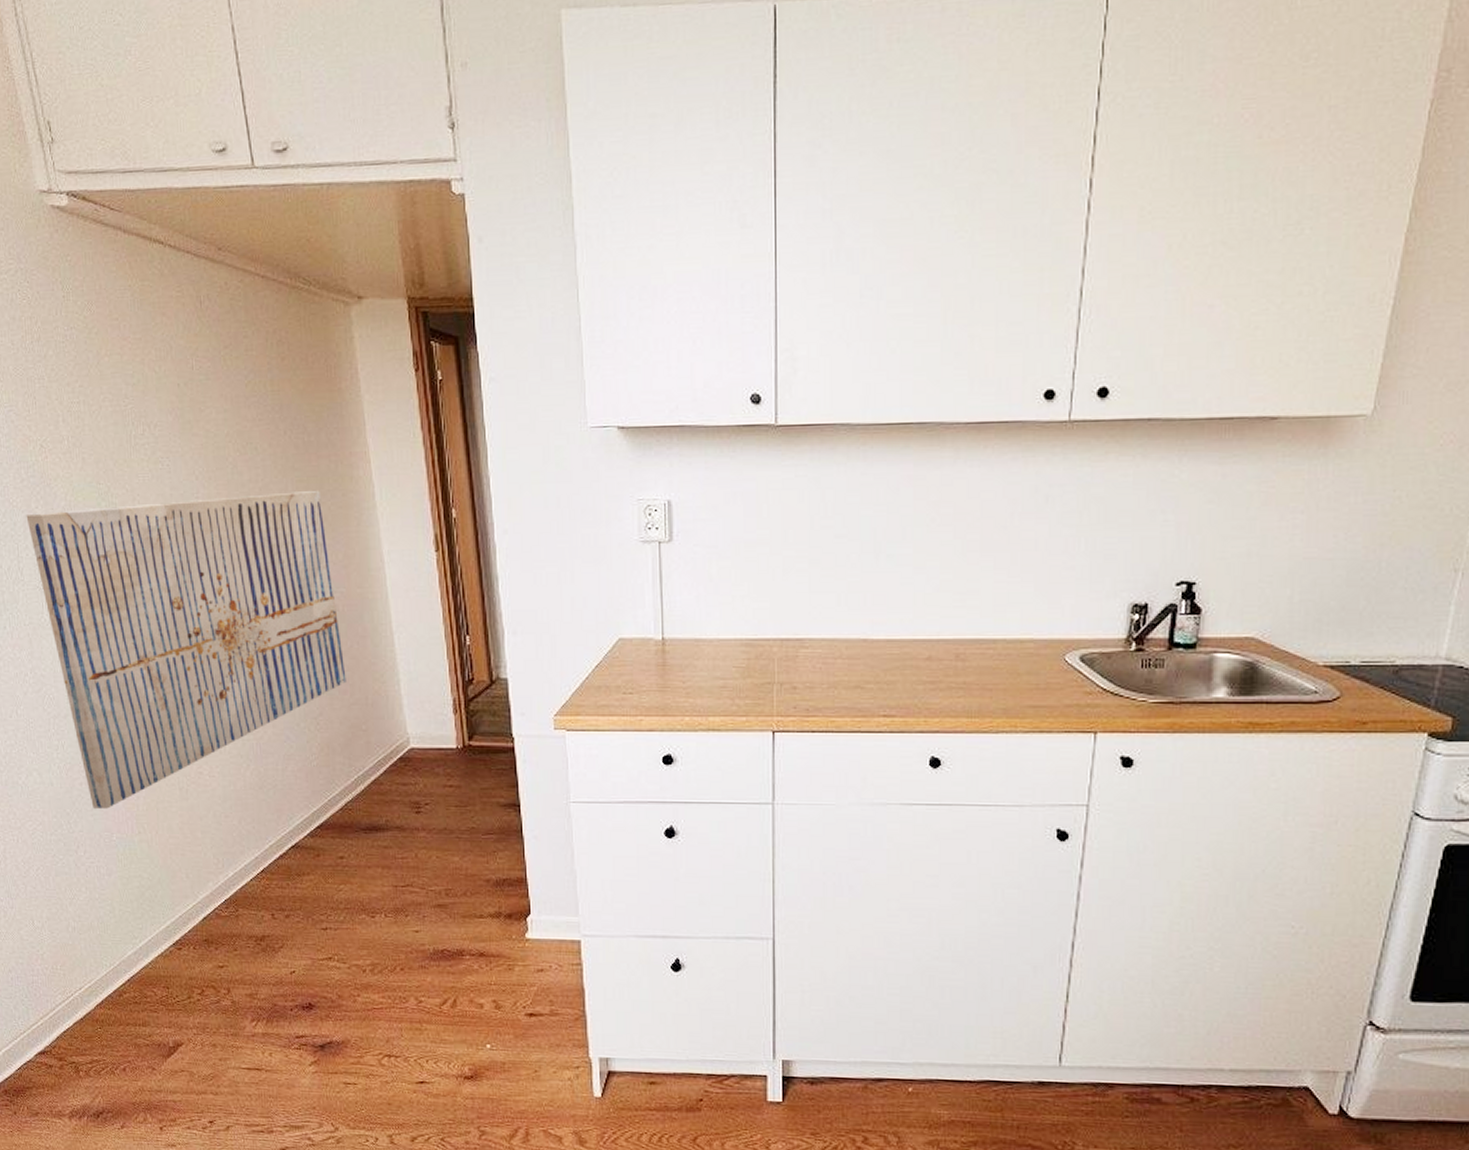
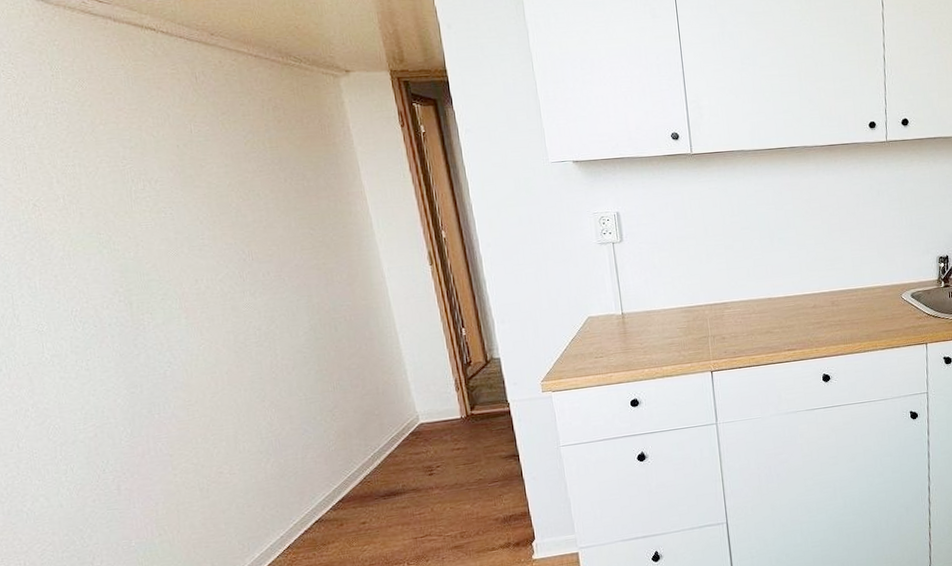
wall art: present [26,491,346,809] -> none [20,225,358,521]

